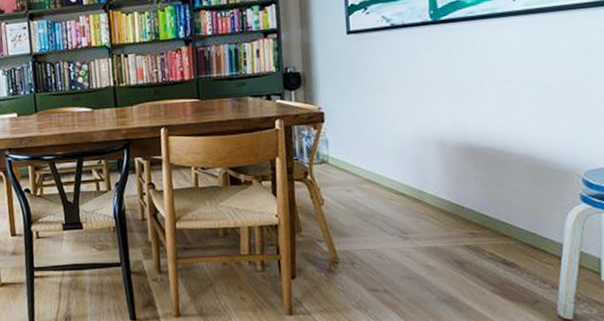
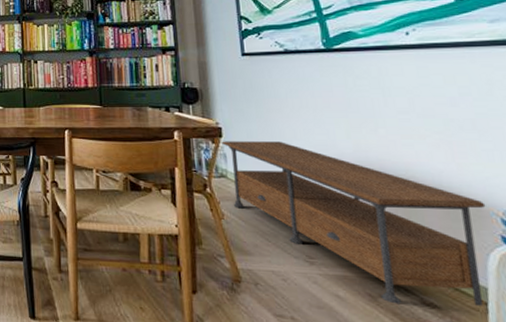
media console: none [323,122,570,268] -> present [221,141,486,306]

